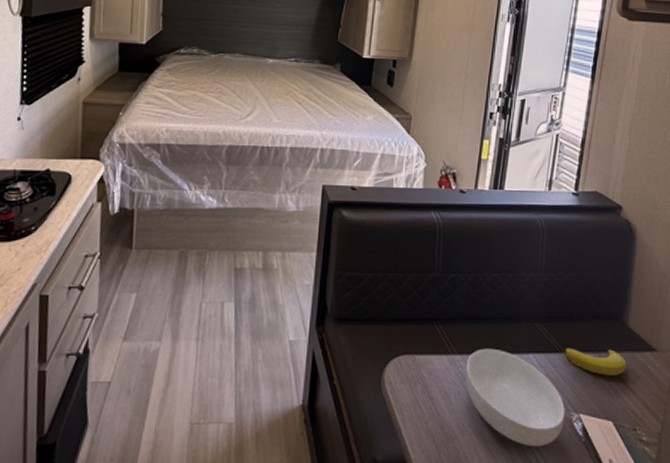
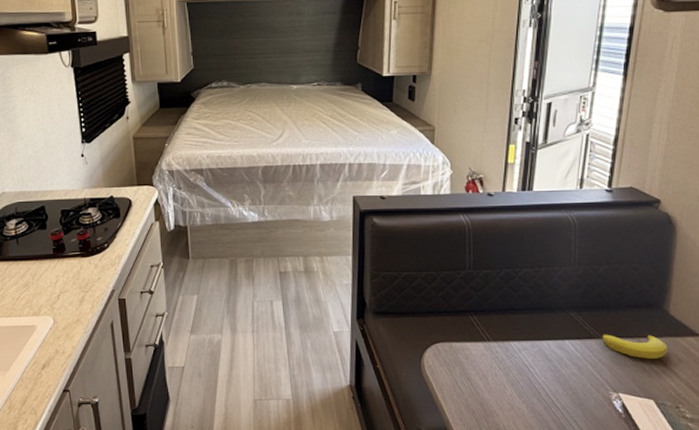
cereal bowl: present [465,348,565,447] -> none [501,336,604,422]

